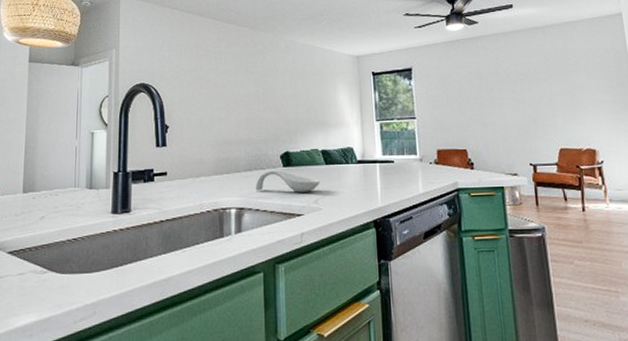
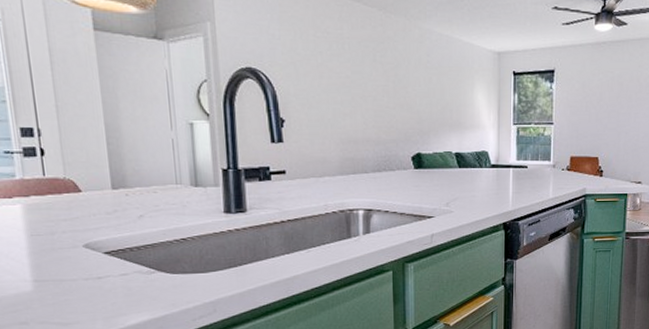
spoon rest: present [255,170,320,193] -> none [384,172,453,195]

